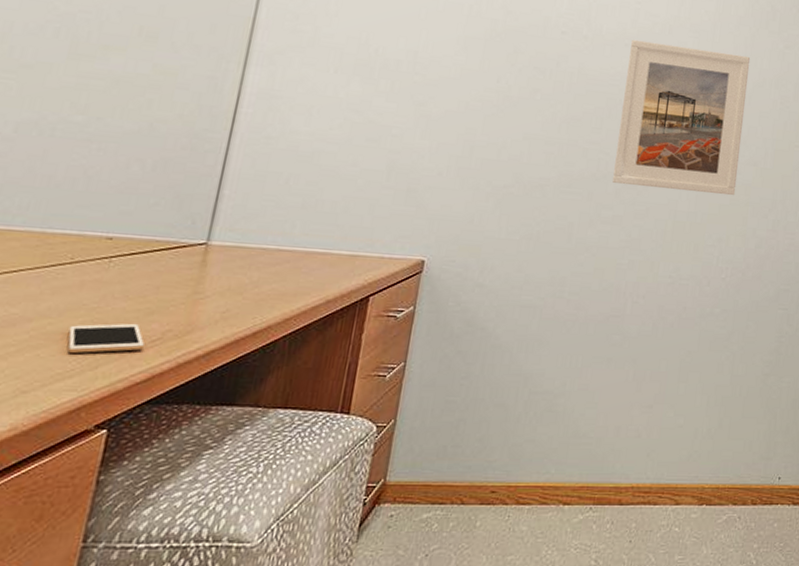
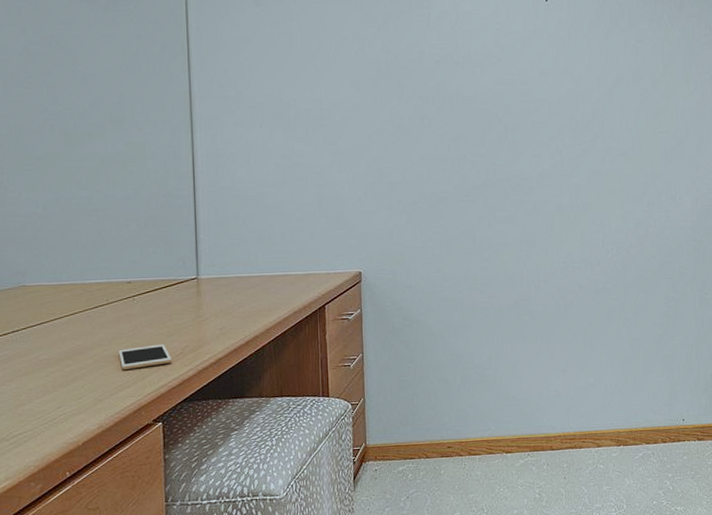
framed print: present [613,39,751,196] -> none [497,56,610,188]

